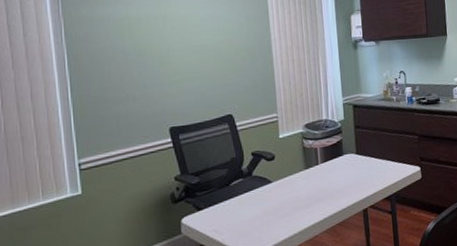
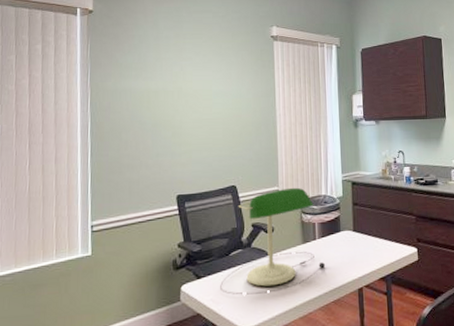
desk lamp: none [222,113,330,224] -> present [220,187,326,295]

